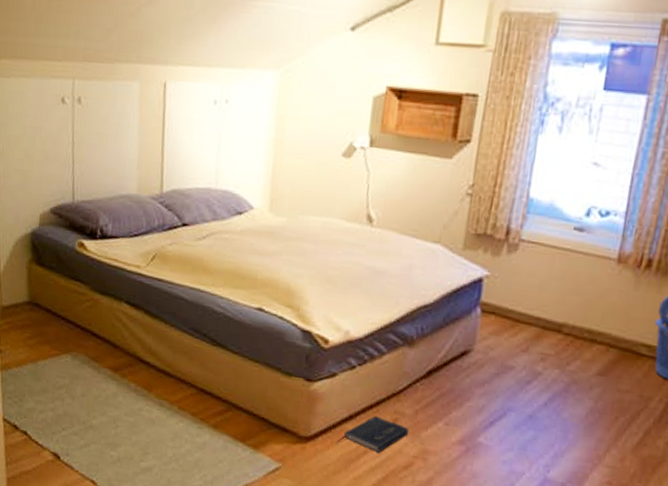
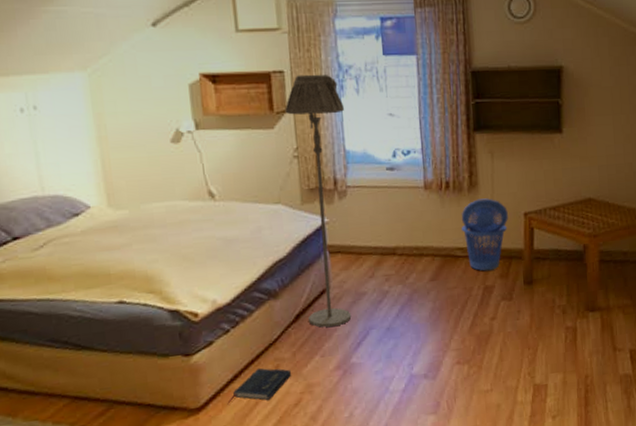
floor lamp: none [441,101,540,396] -> present [285,74,352,328]

